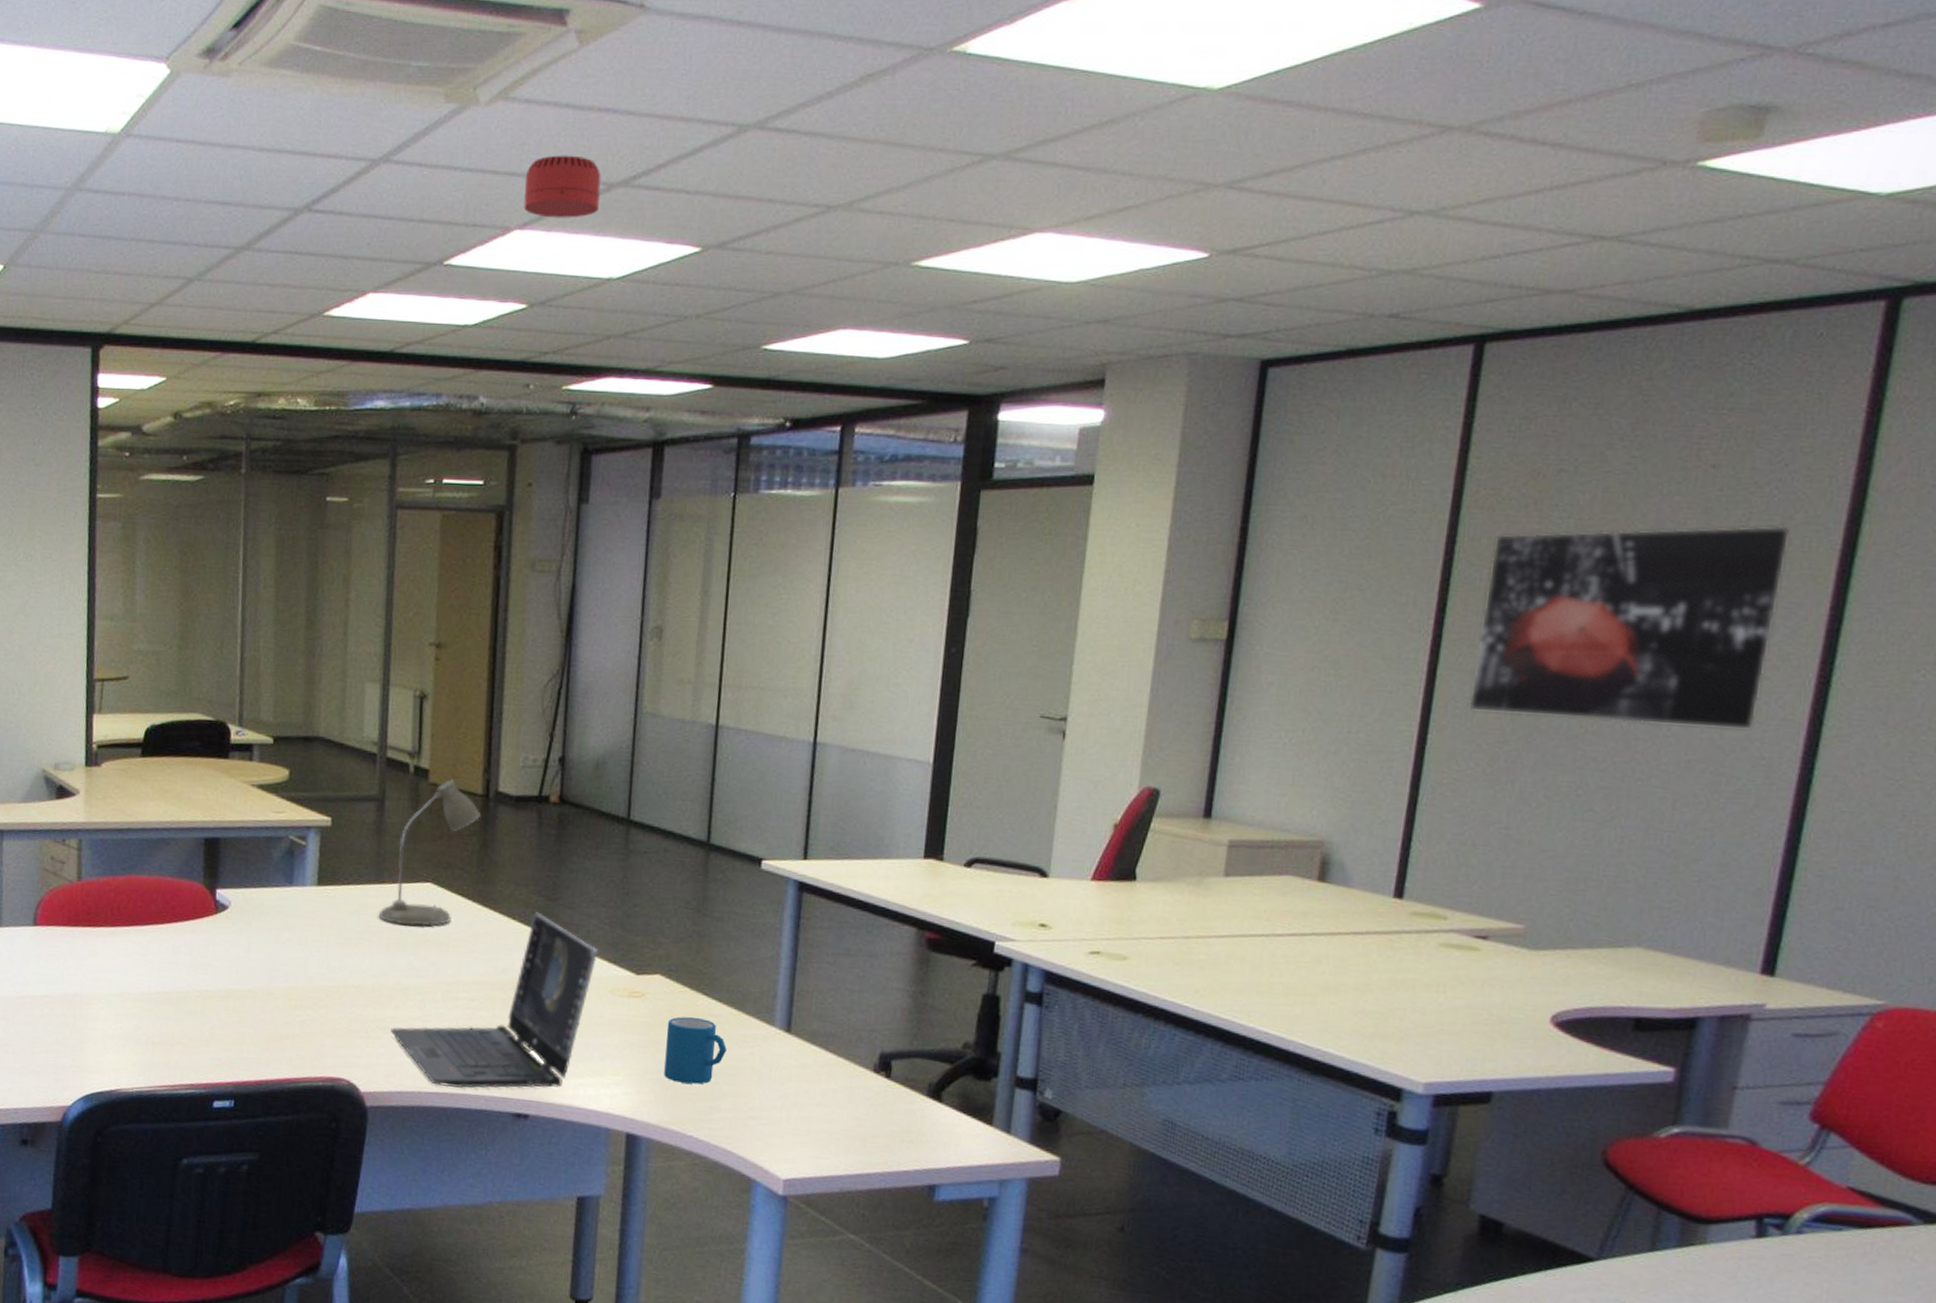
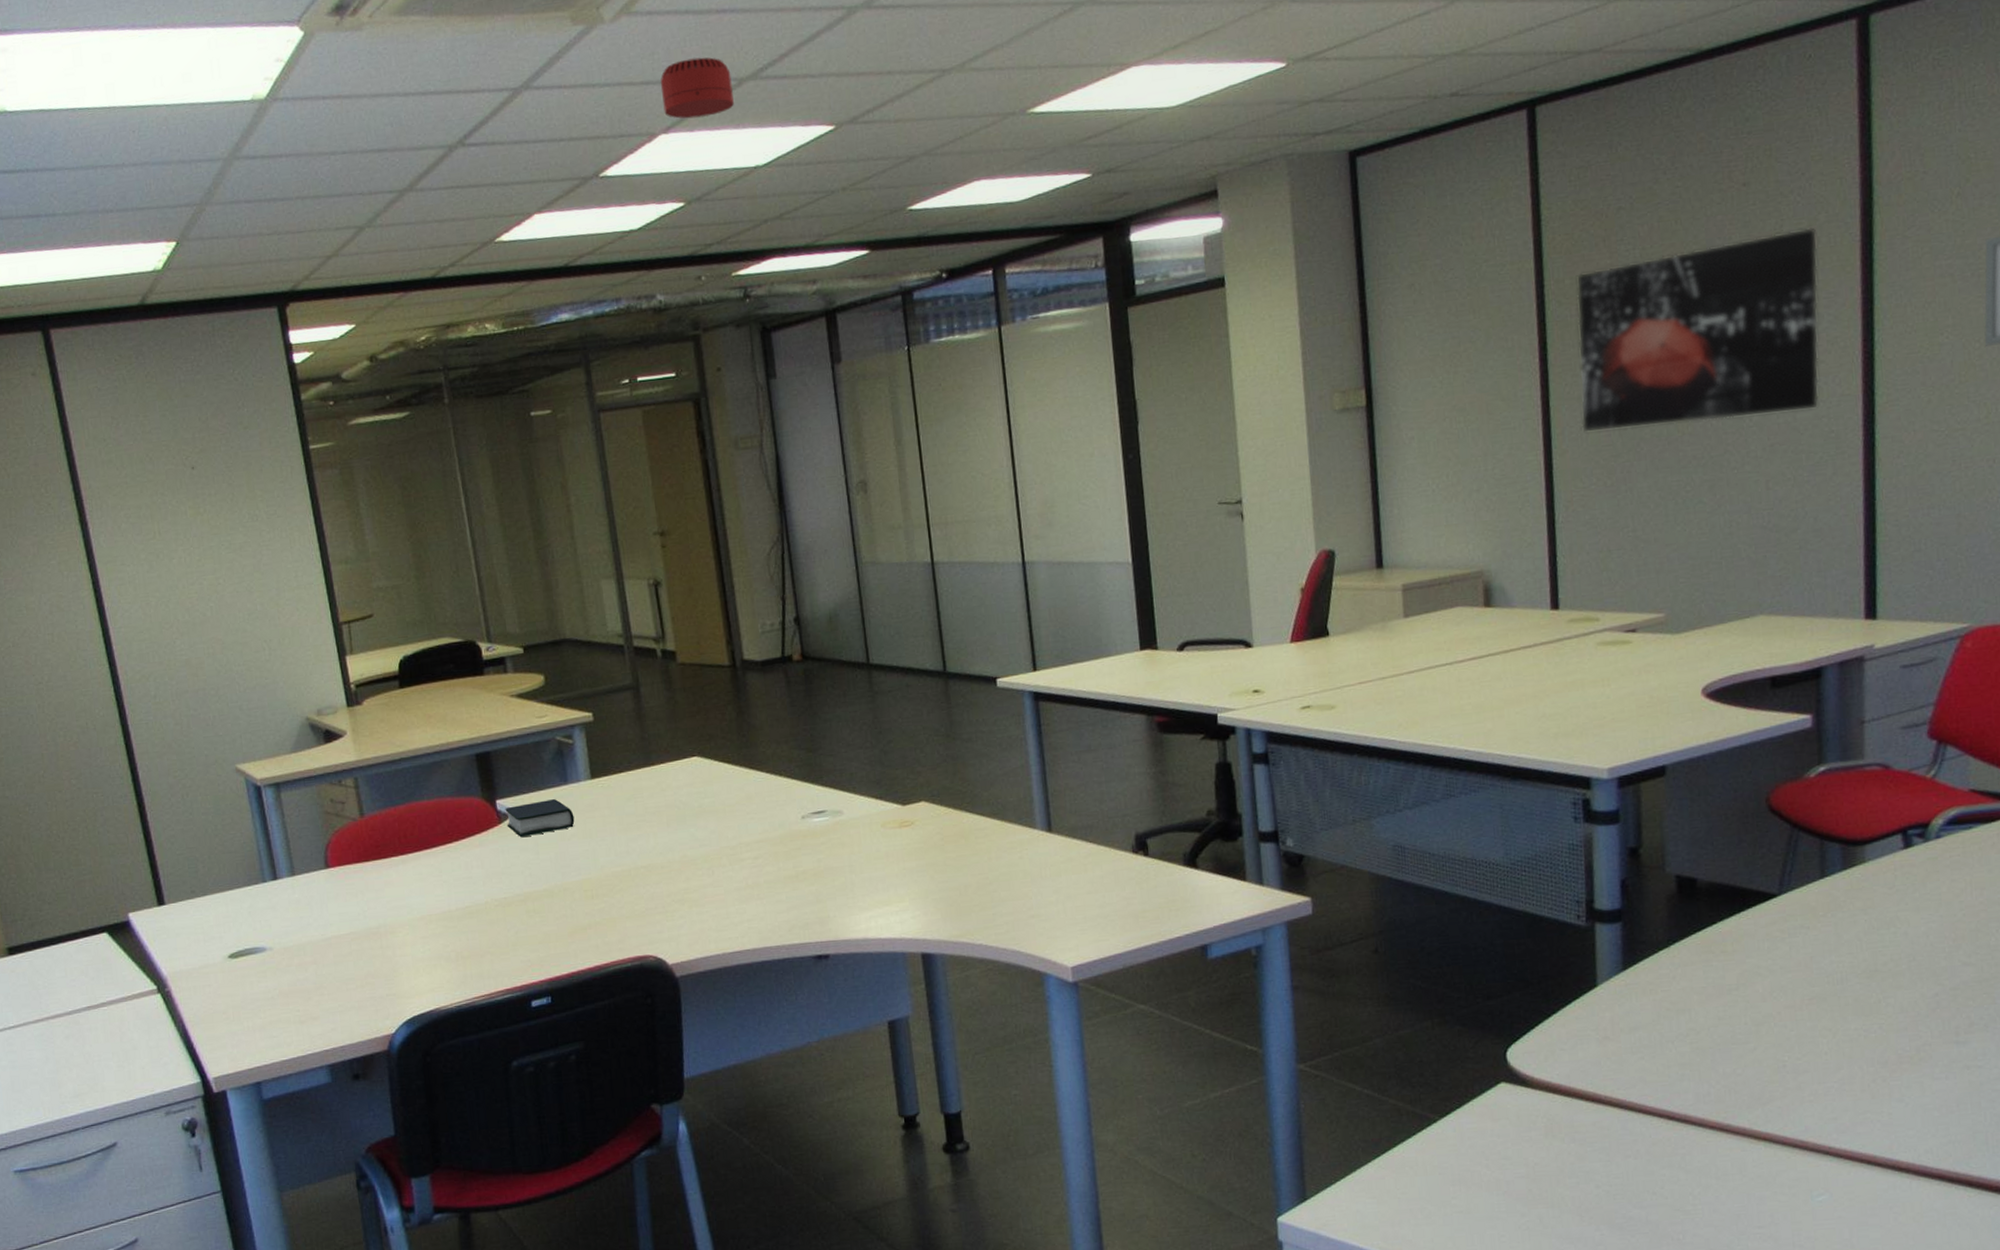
book: none [223,898,293,933] -> present [505,799,575,837]
desk lamp: present [379,779,480,926] -> none [654,656,731,801]
laptop computer: present [390,912,598,1089] -> none [686,765,864,944]
mug: present [664,1016,727,1084] -> none [939,834,998,897]

